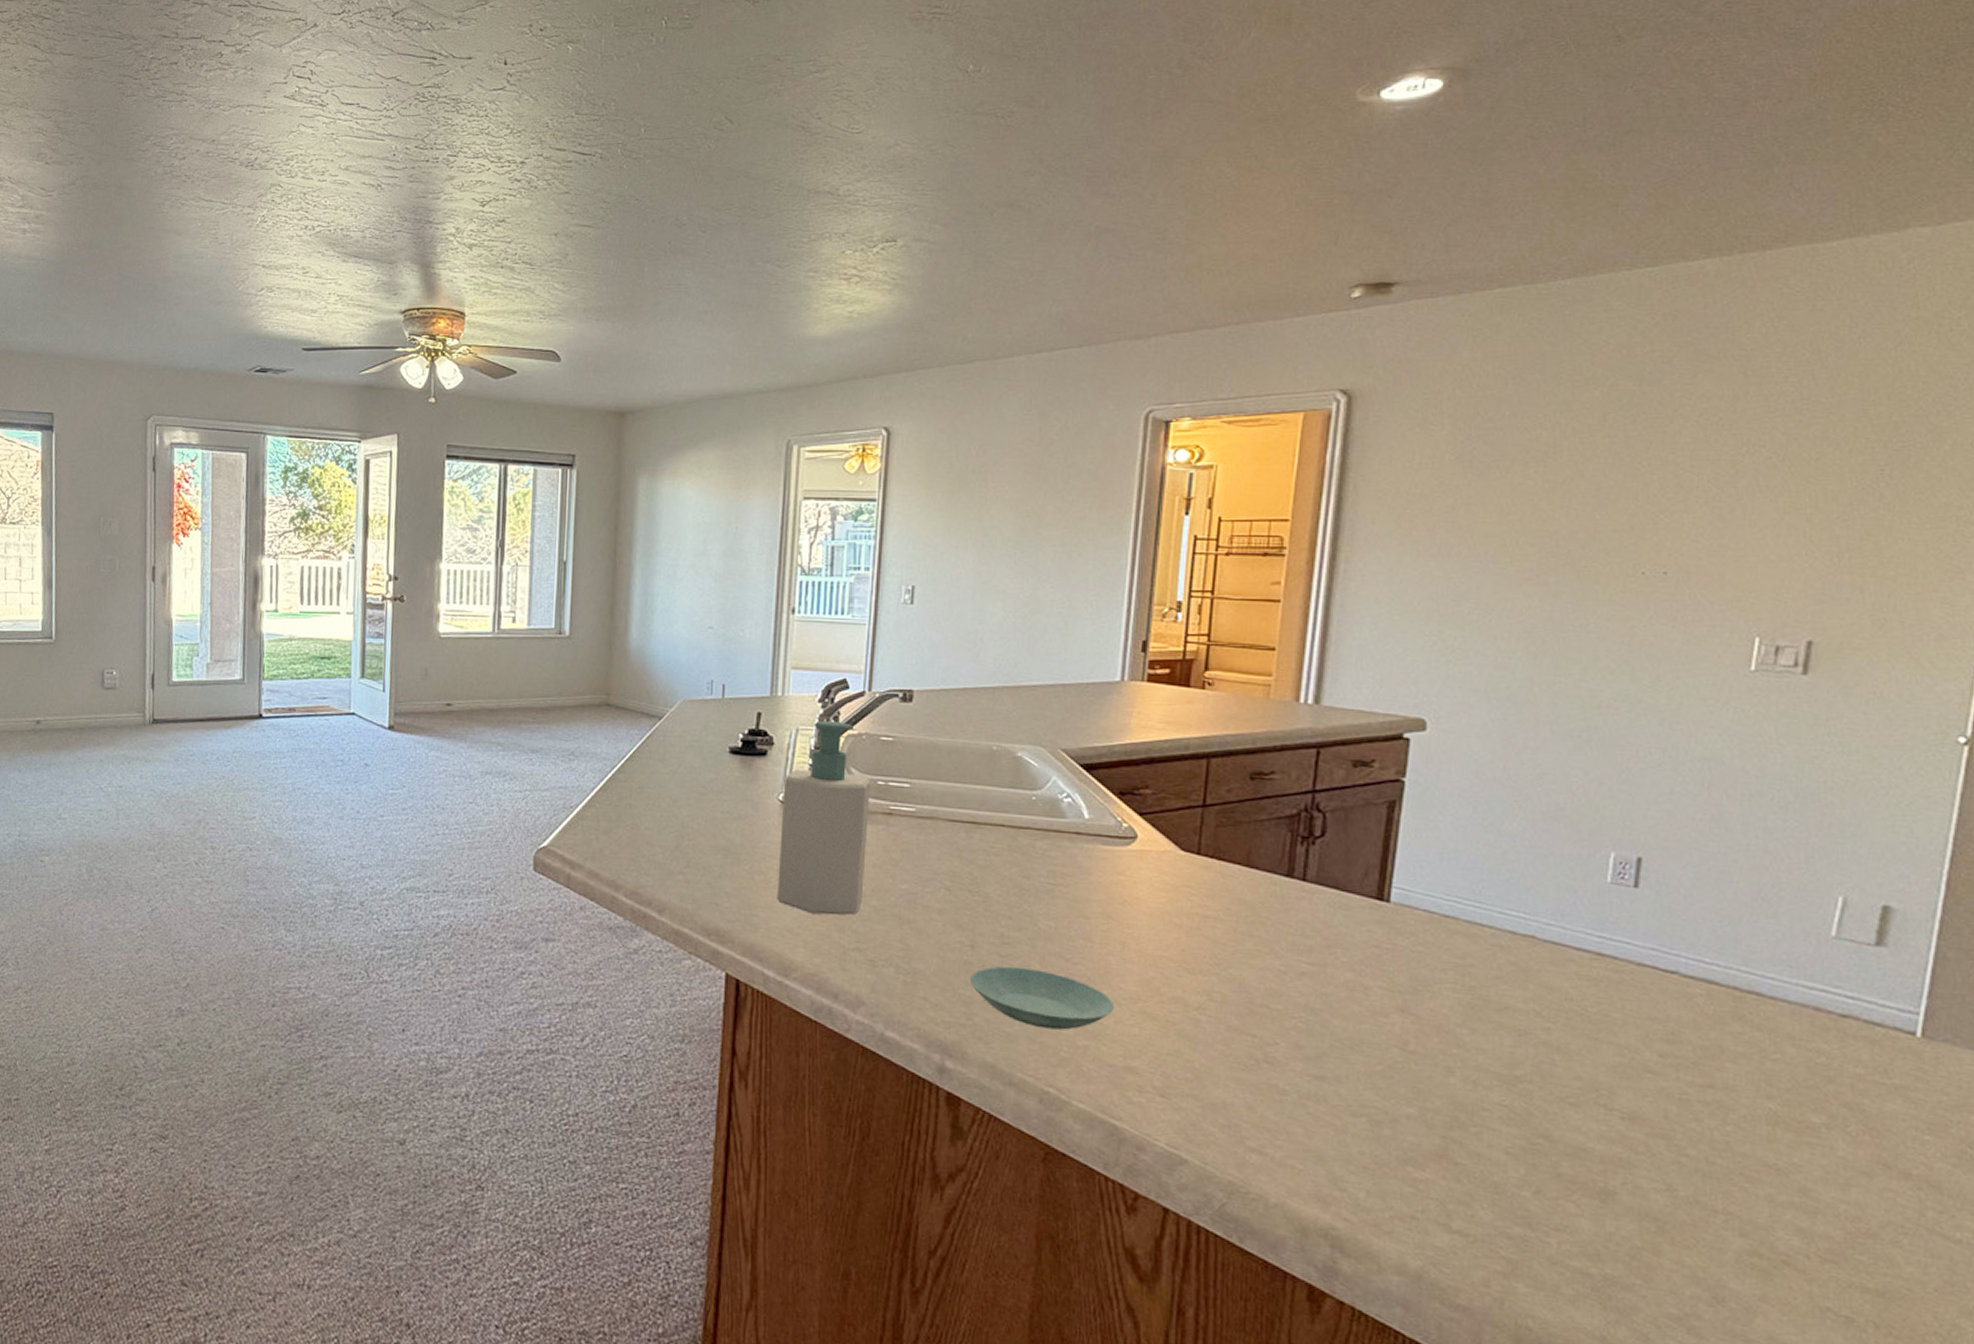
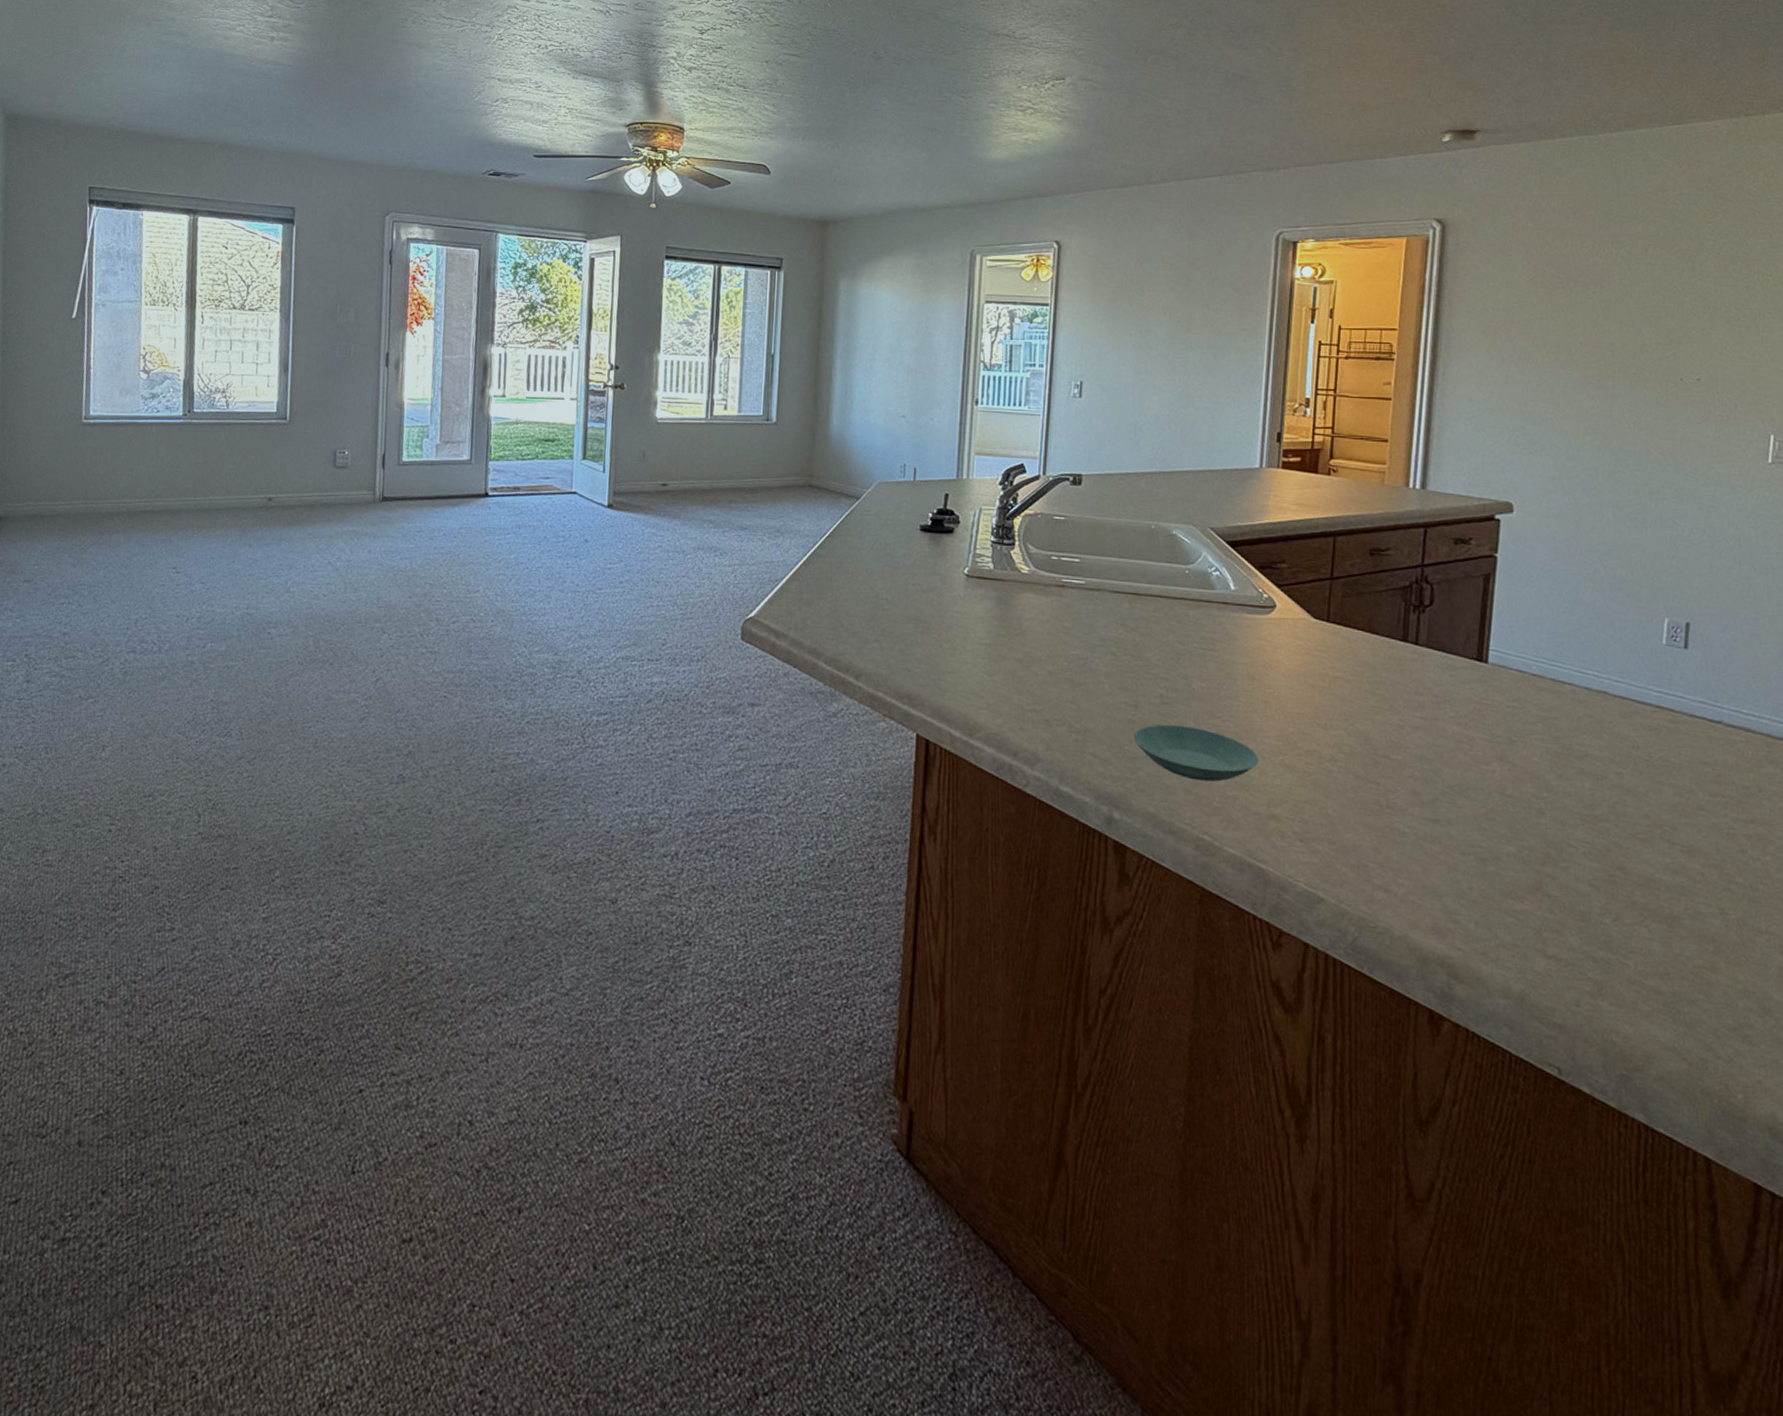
soap bottle: present [777,720,871,915] -> none [963,501,1046,679]

